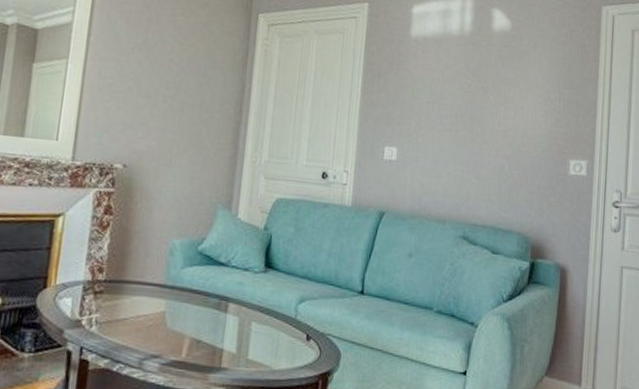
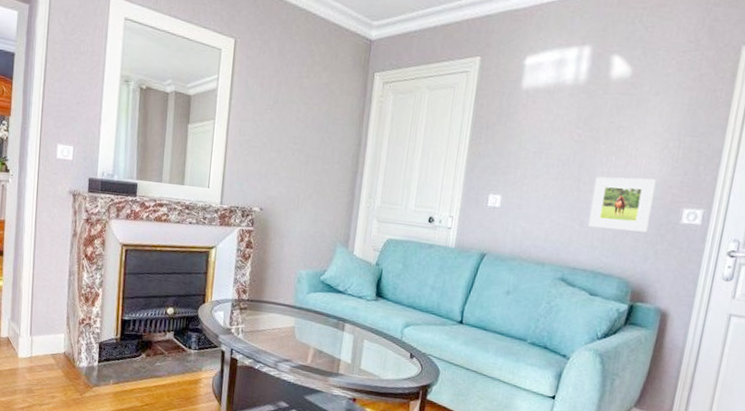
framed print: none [484,127,543,185] -> present [588,176,657,233]

